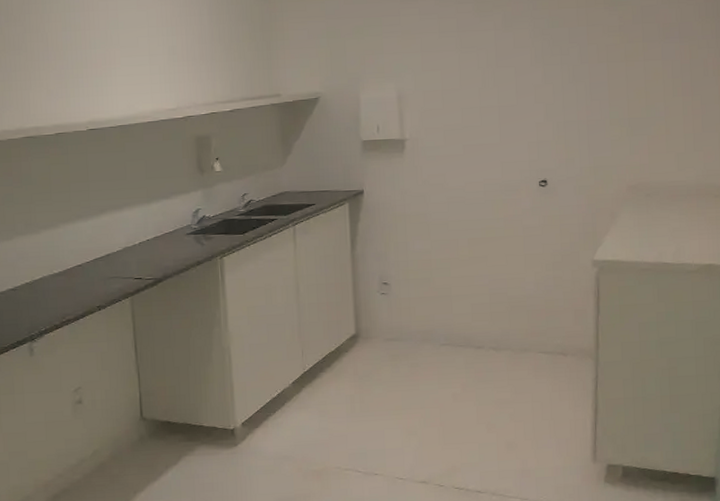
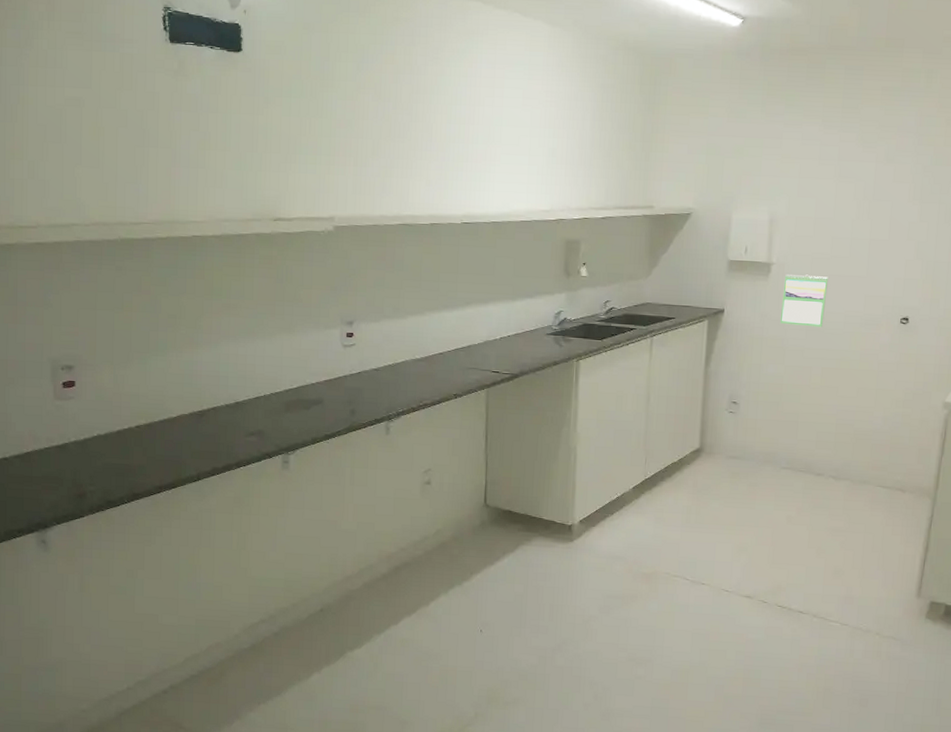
calendar: none [420,147,464,199] -> present [779,274,828,328]

